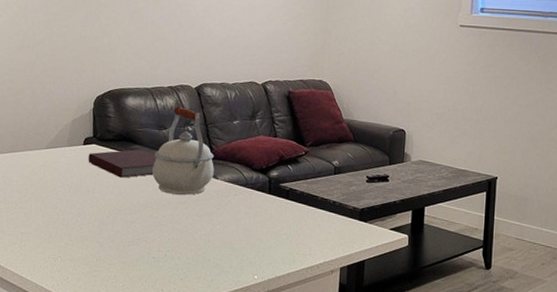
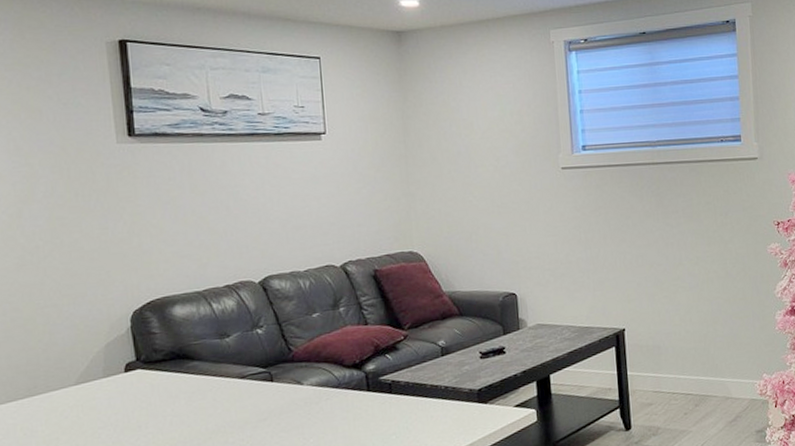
notebook: present [88,149,157,178] -> none [133,366,223,404]
kettle: present [152,106,214,195] -> none [219,306,297,413]

